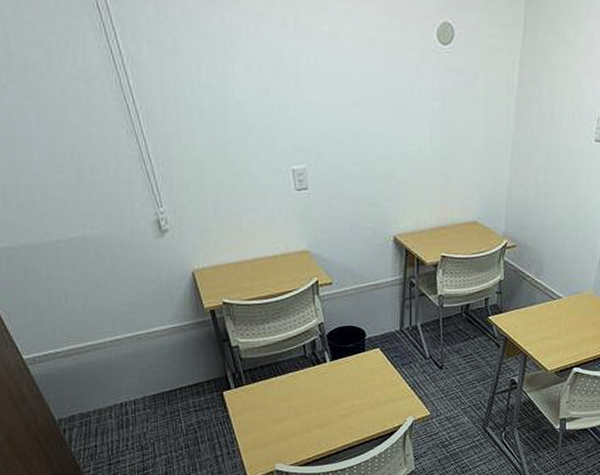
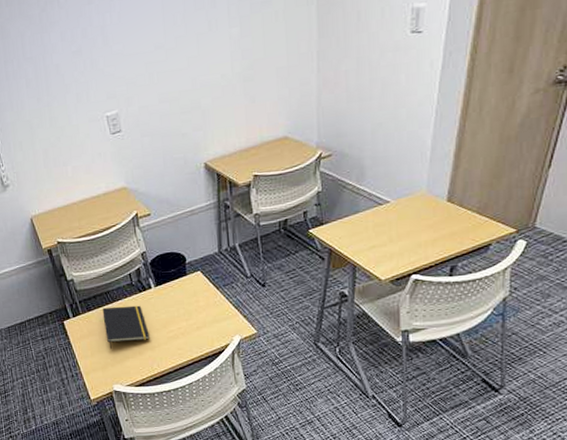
notepad: none [269,379,320,426] -> present [102,305,150,350]

